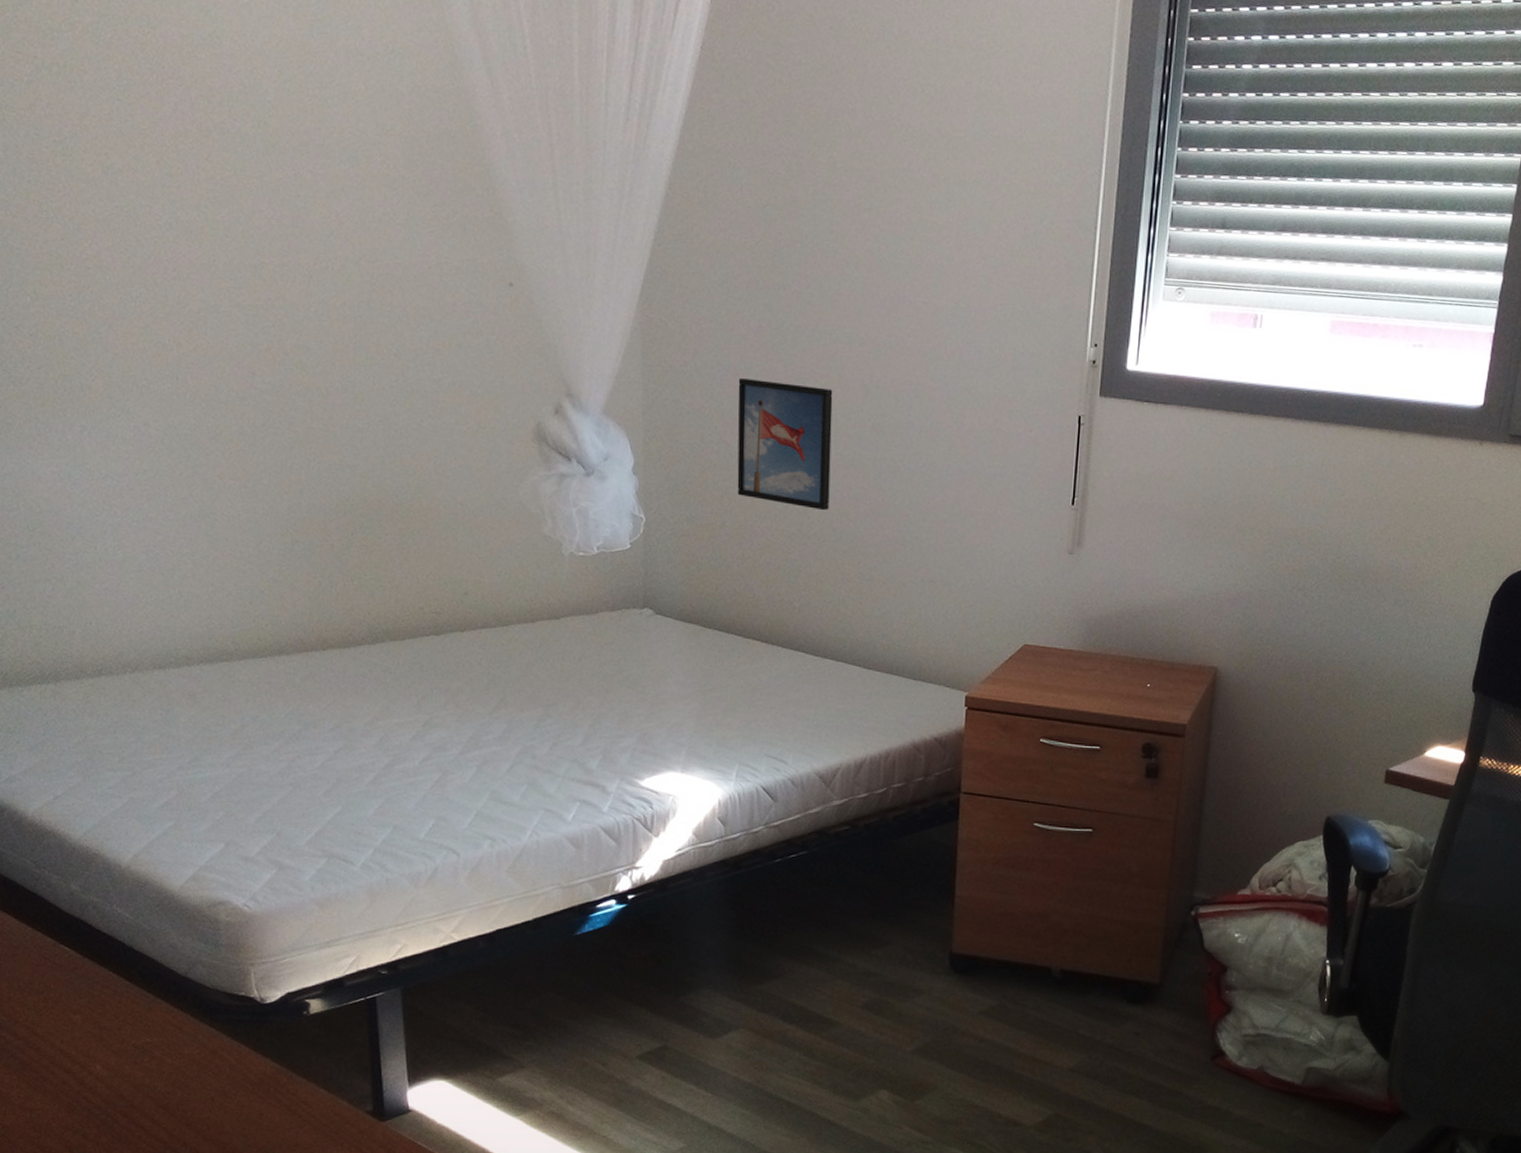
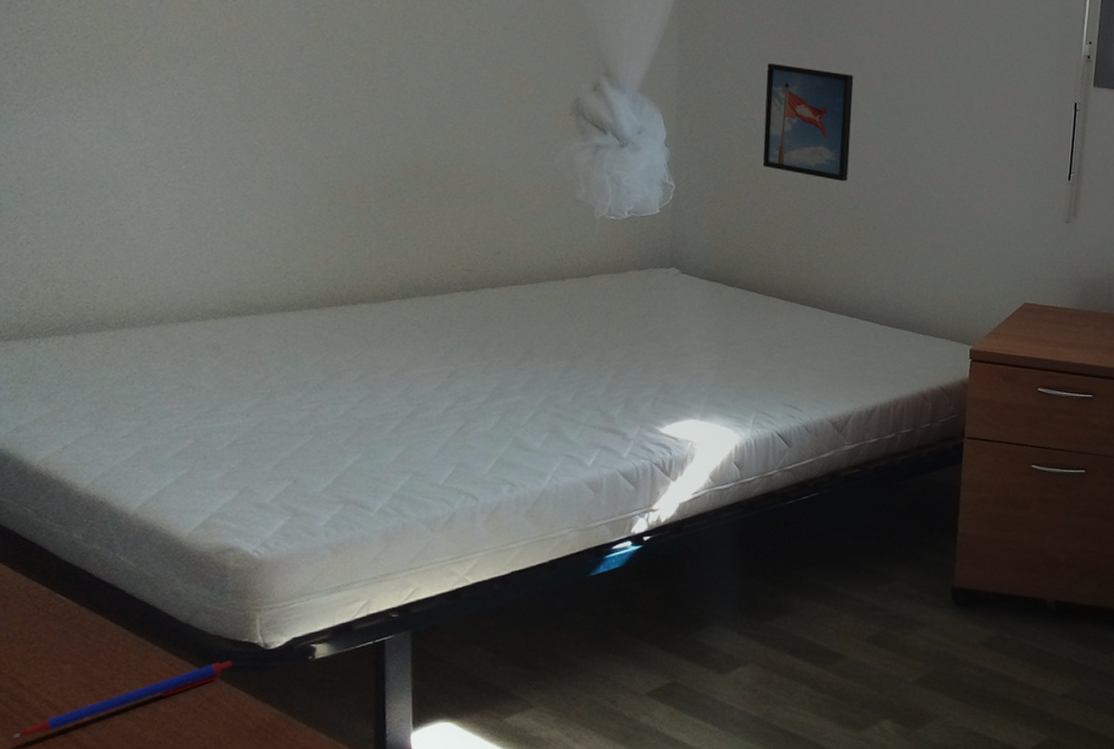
pen: none [33,1014,231,1084] -> present [13,661,232,737]

